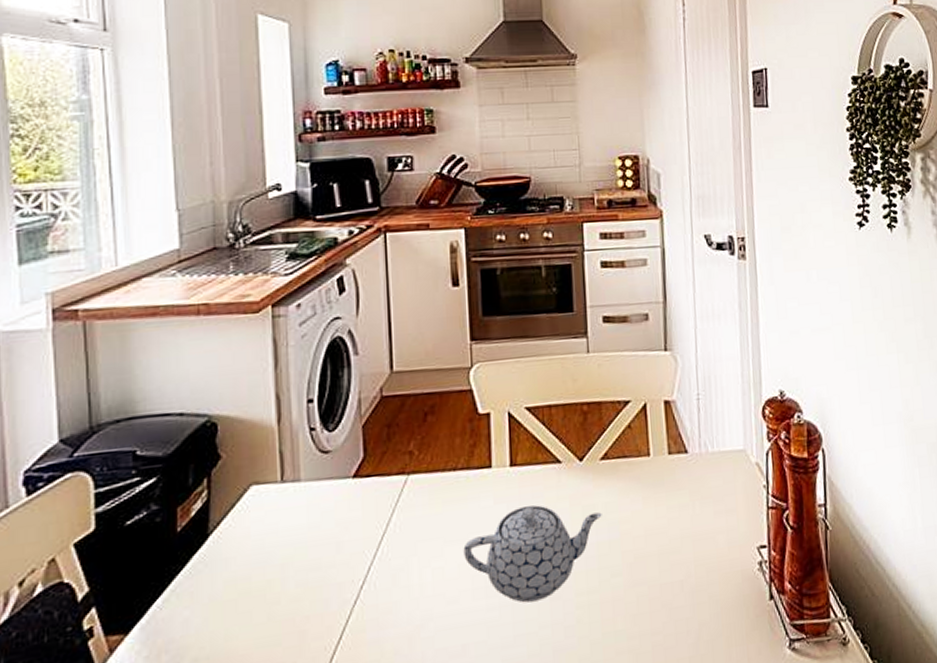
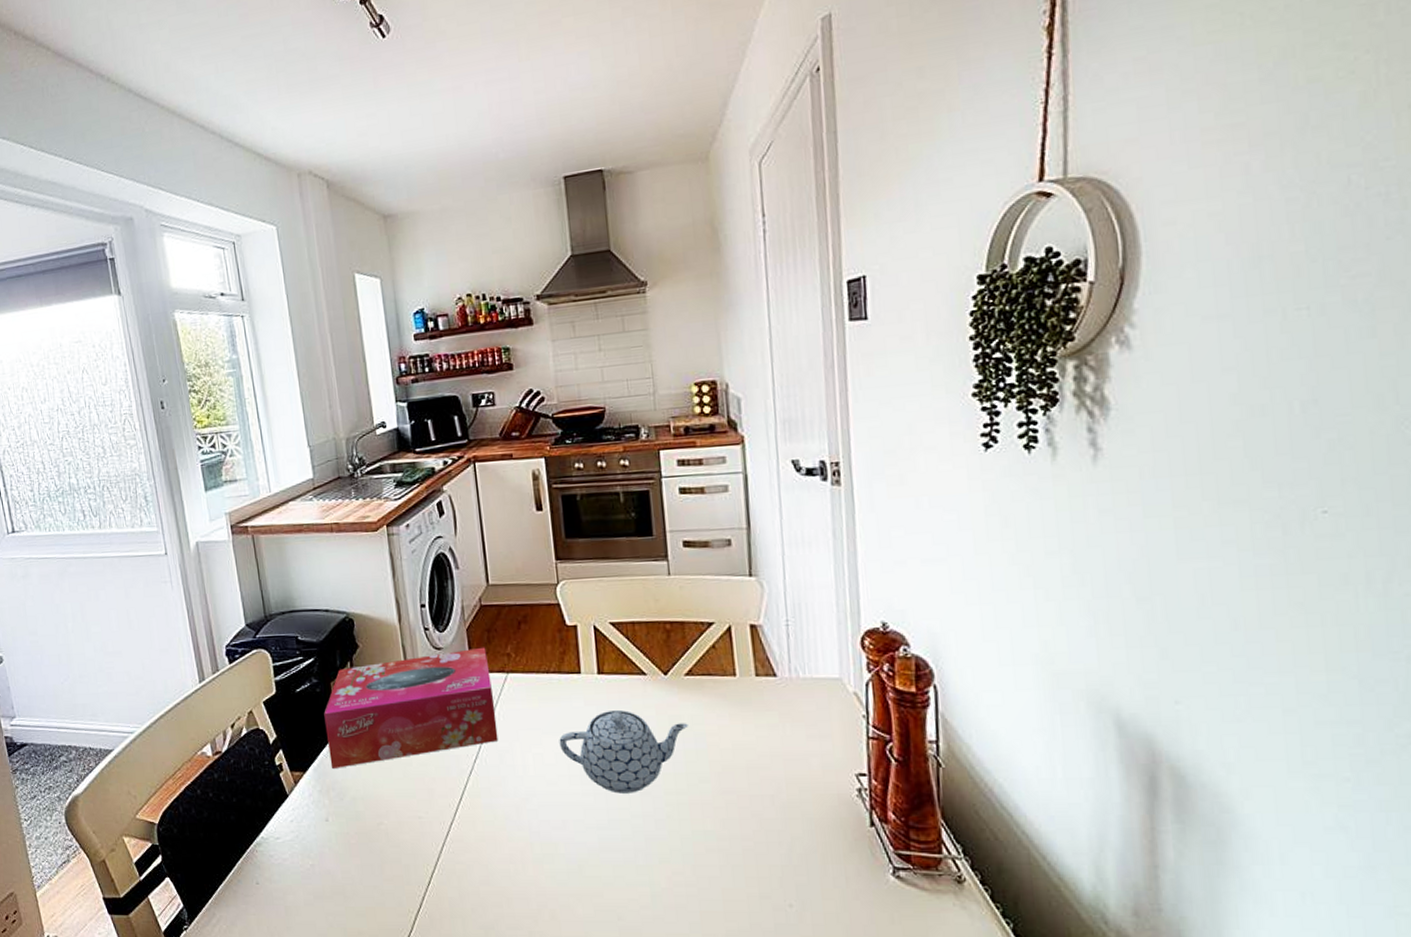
tissue box: none [163,446,392,623] -> present [324,647,499,768]

